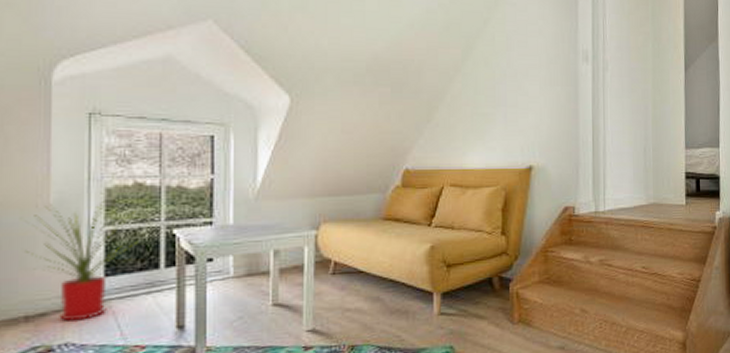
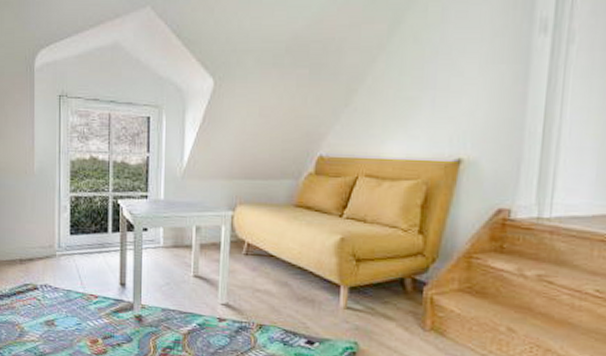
house plant: present [25,200,138,321] -> none [19,170,93,268]

